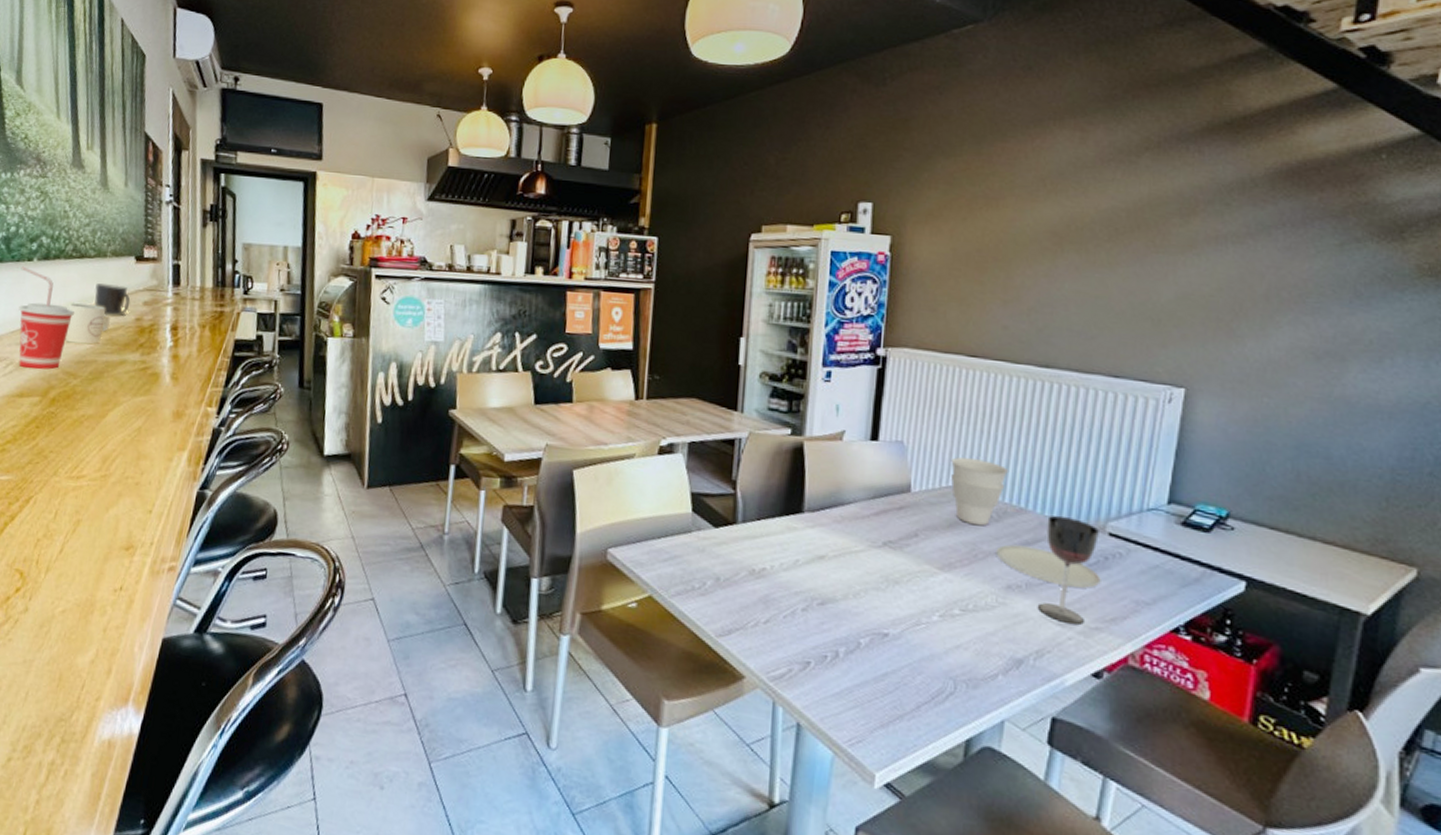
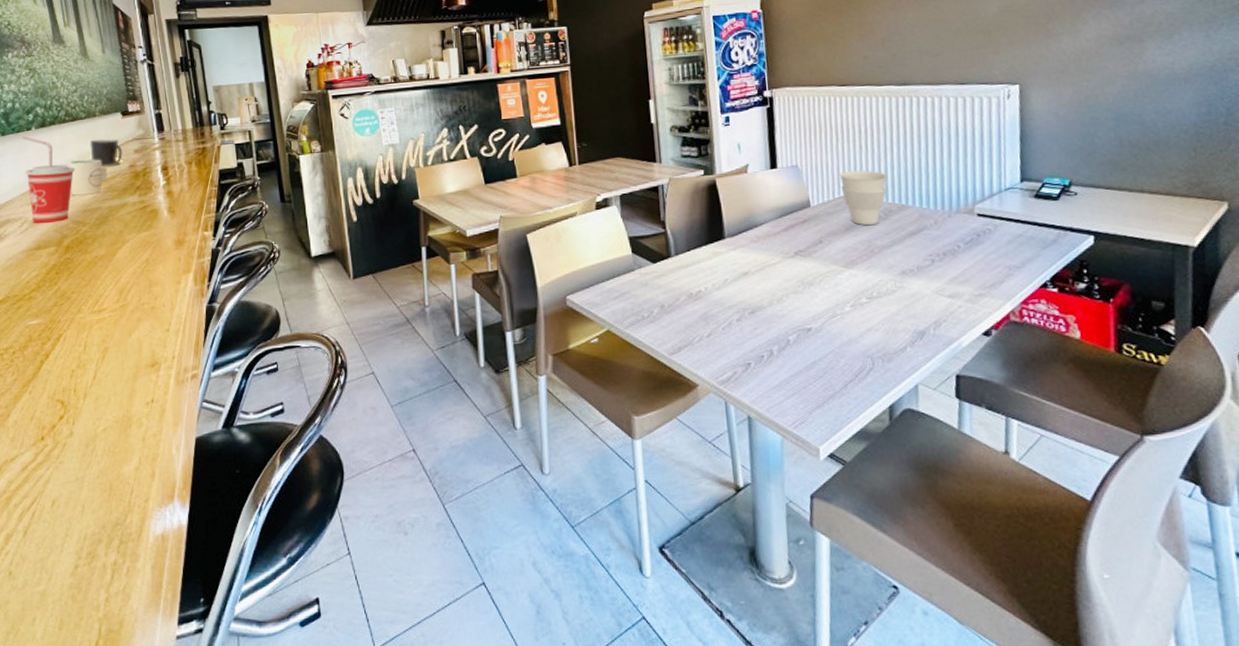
plate: present [996,544,1101,588] -> none [888,236,978,264]
wineglass: present [1038,515,1099,625] -> none [925,206,970,294]

